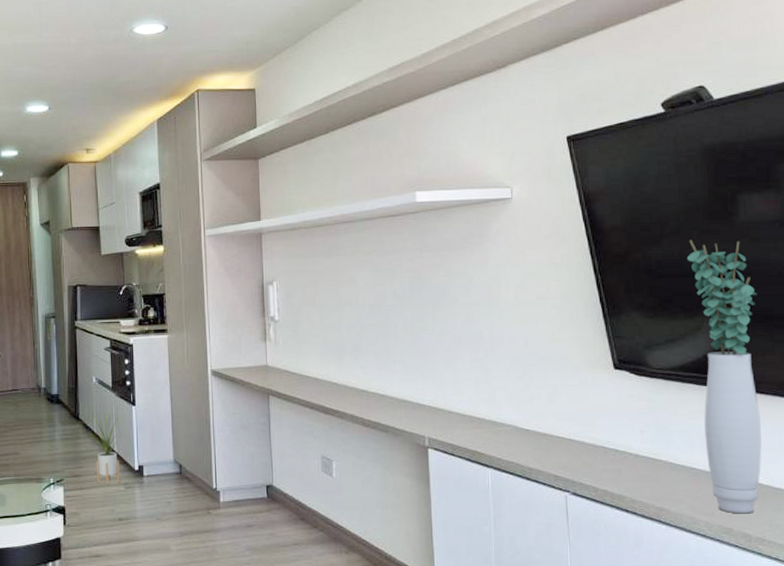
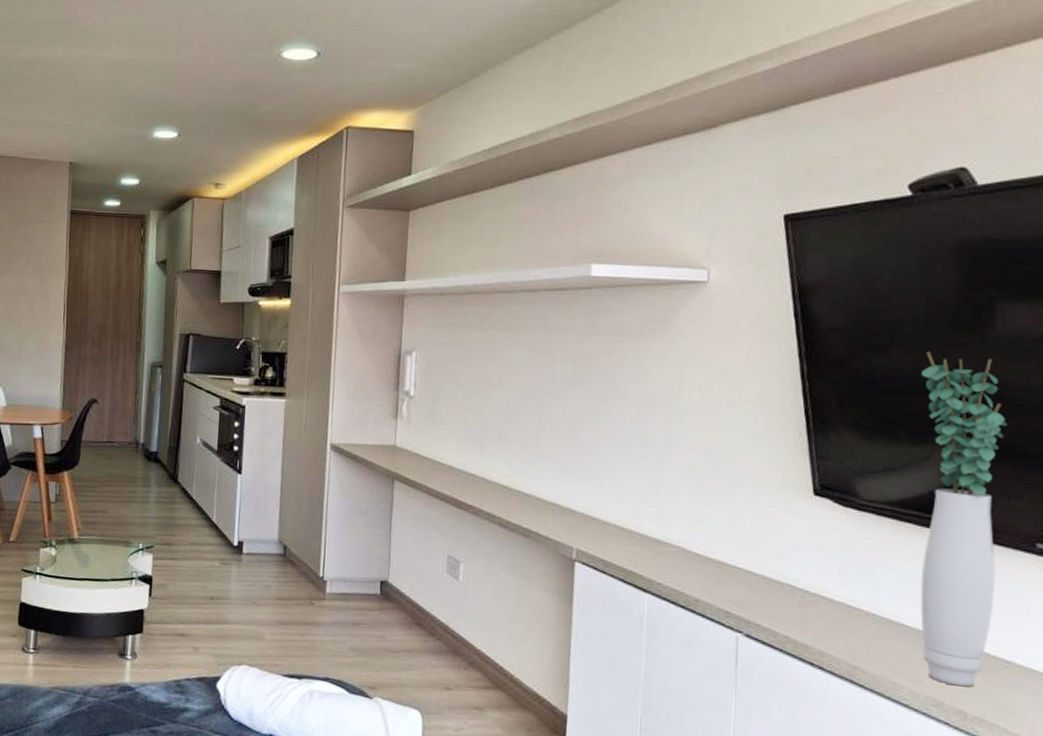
house plant: present [87,409,124,485] -> none [186,475,227,559]

